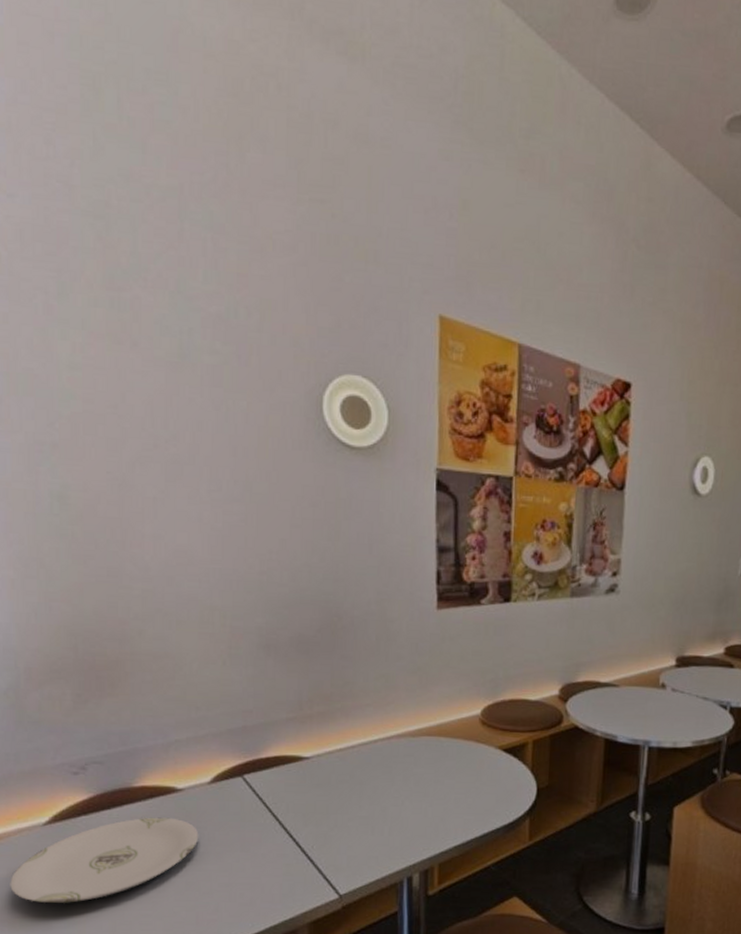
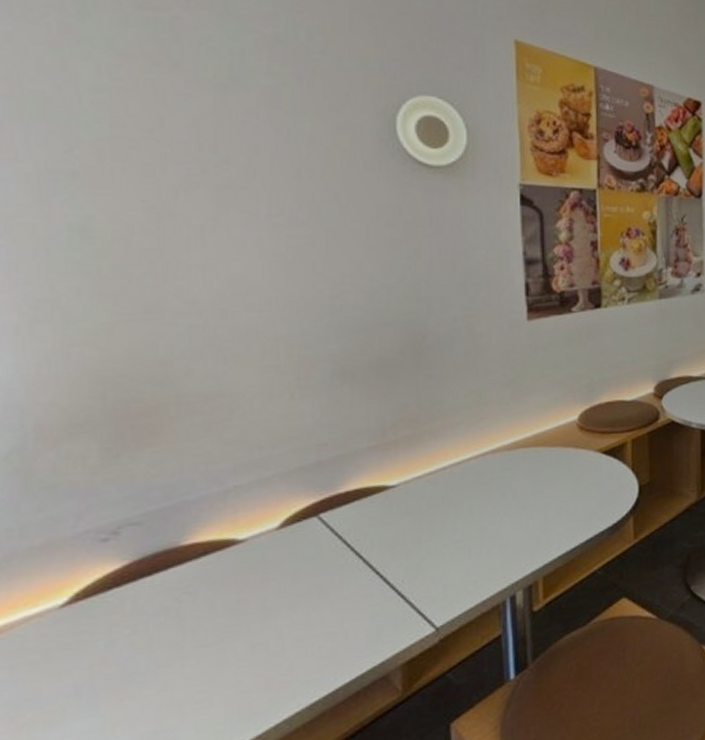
plate: present [10,817,199,903] -> none [13,573,267,702]

